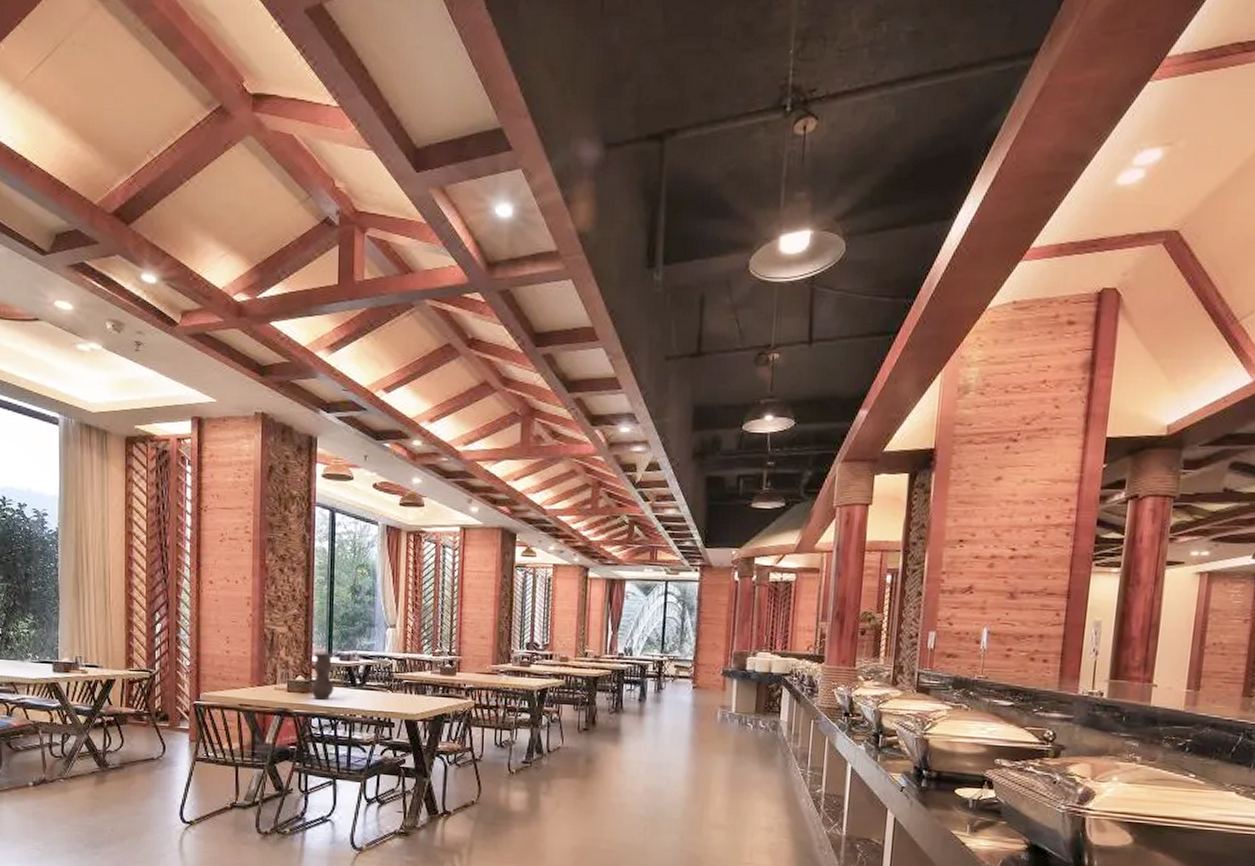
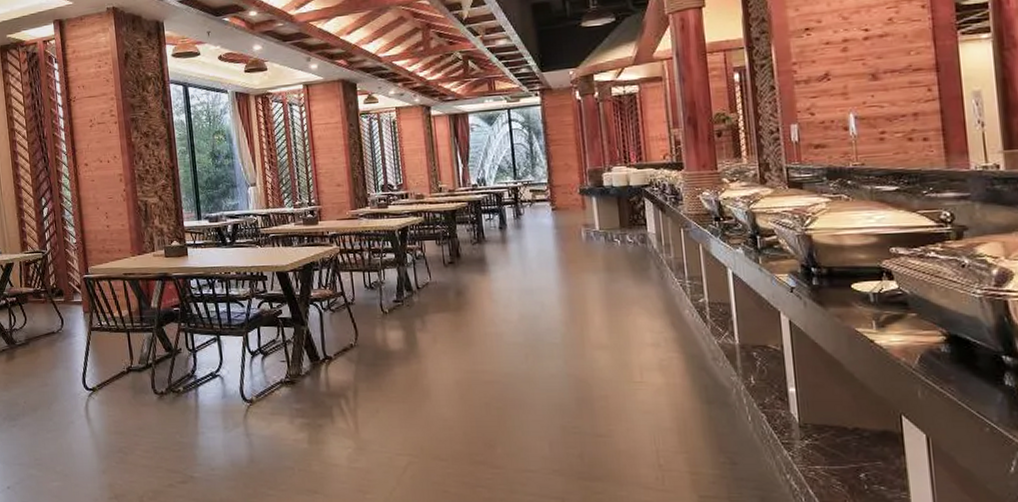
vase: present [310,652,334,700] -> none [184,217,207,261]

